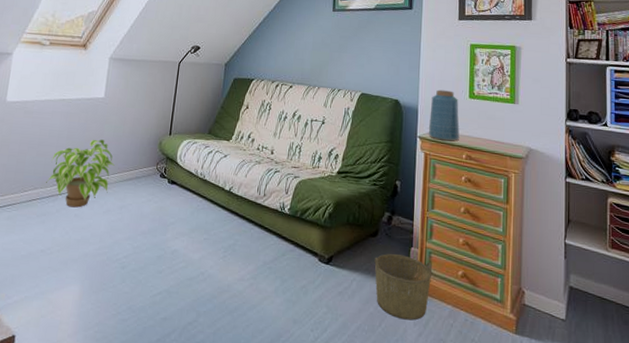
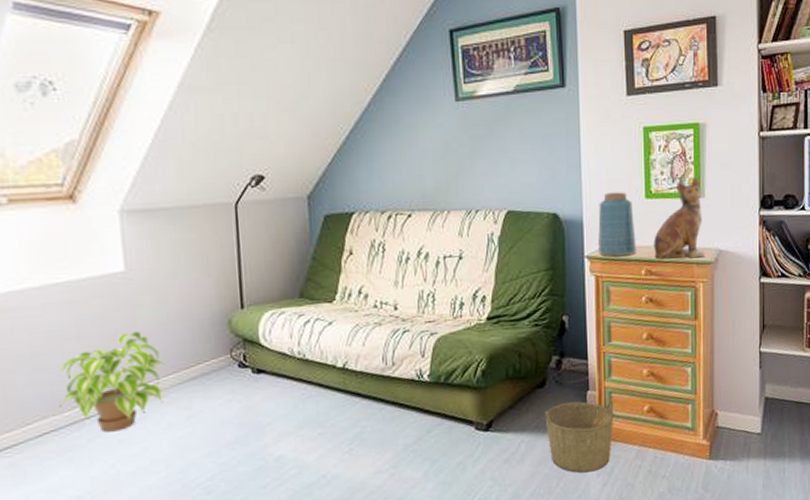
figurine: none [474,87,516,153] -> present [654,177,704,260]

